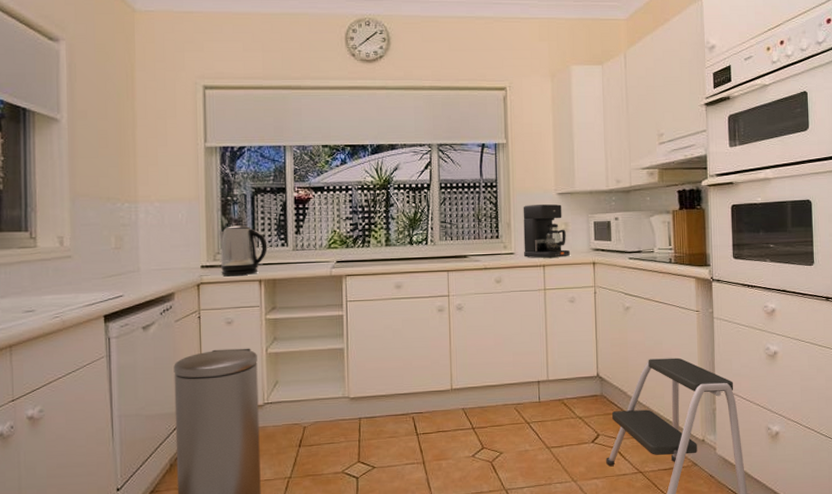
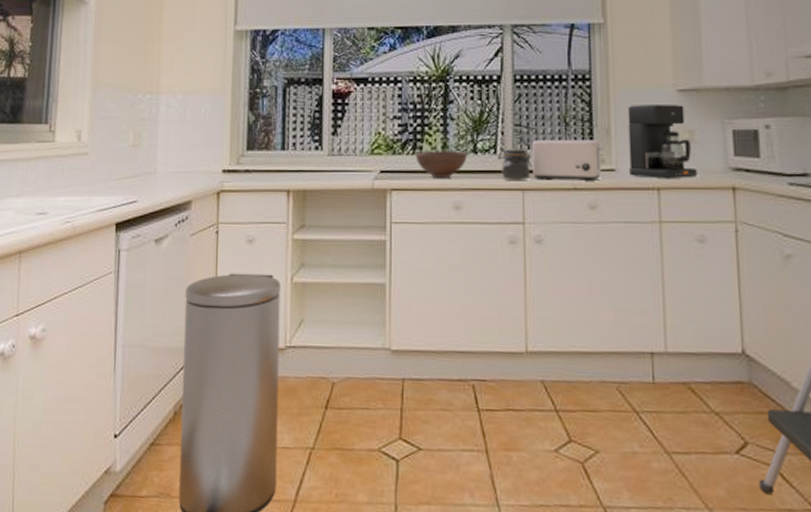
kettle: present [219,225,268,276] -> none [244,123,299,184]
bowl: none [365,243,405,265] -> present [415,151,467,178]
jar: none [428,239,455,265] -> present [497,148,533,181]
toaster: none [453,232,506,263] -> present [531,140,603,181]

